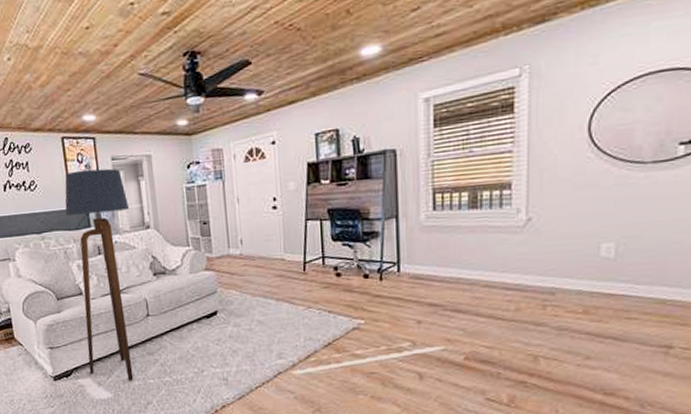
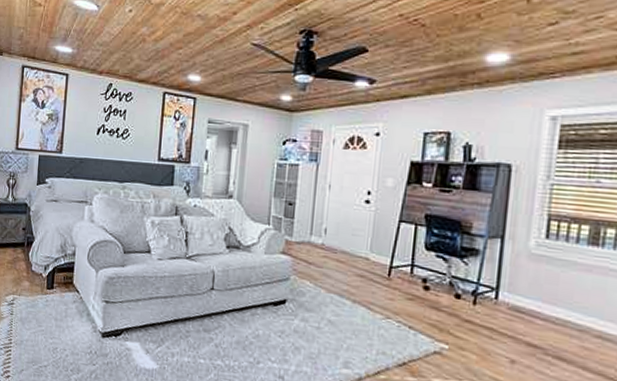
floor lamp: present [65,168,134,381] -> none [140,127,216,356]

